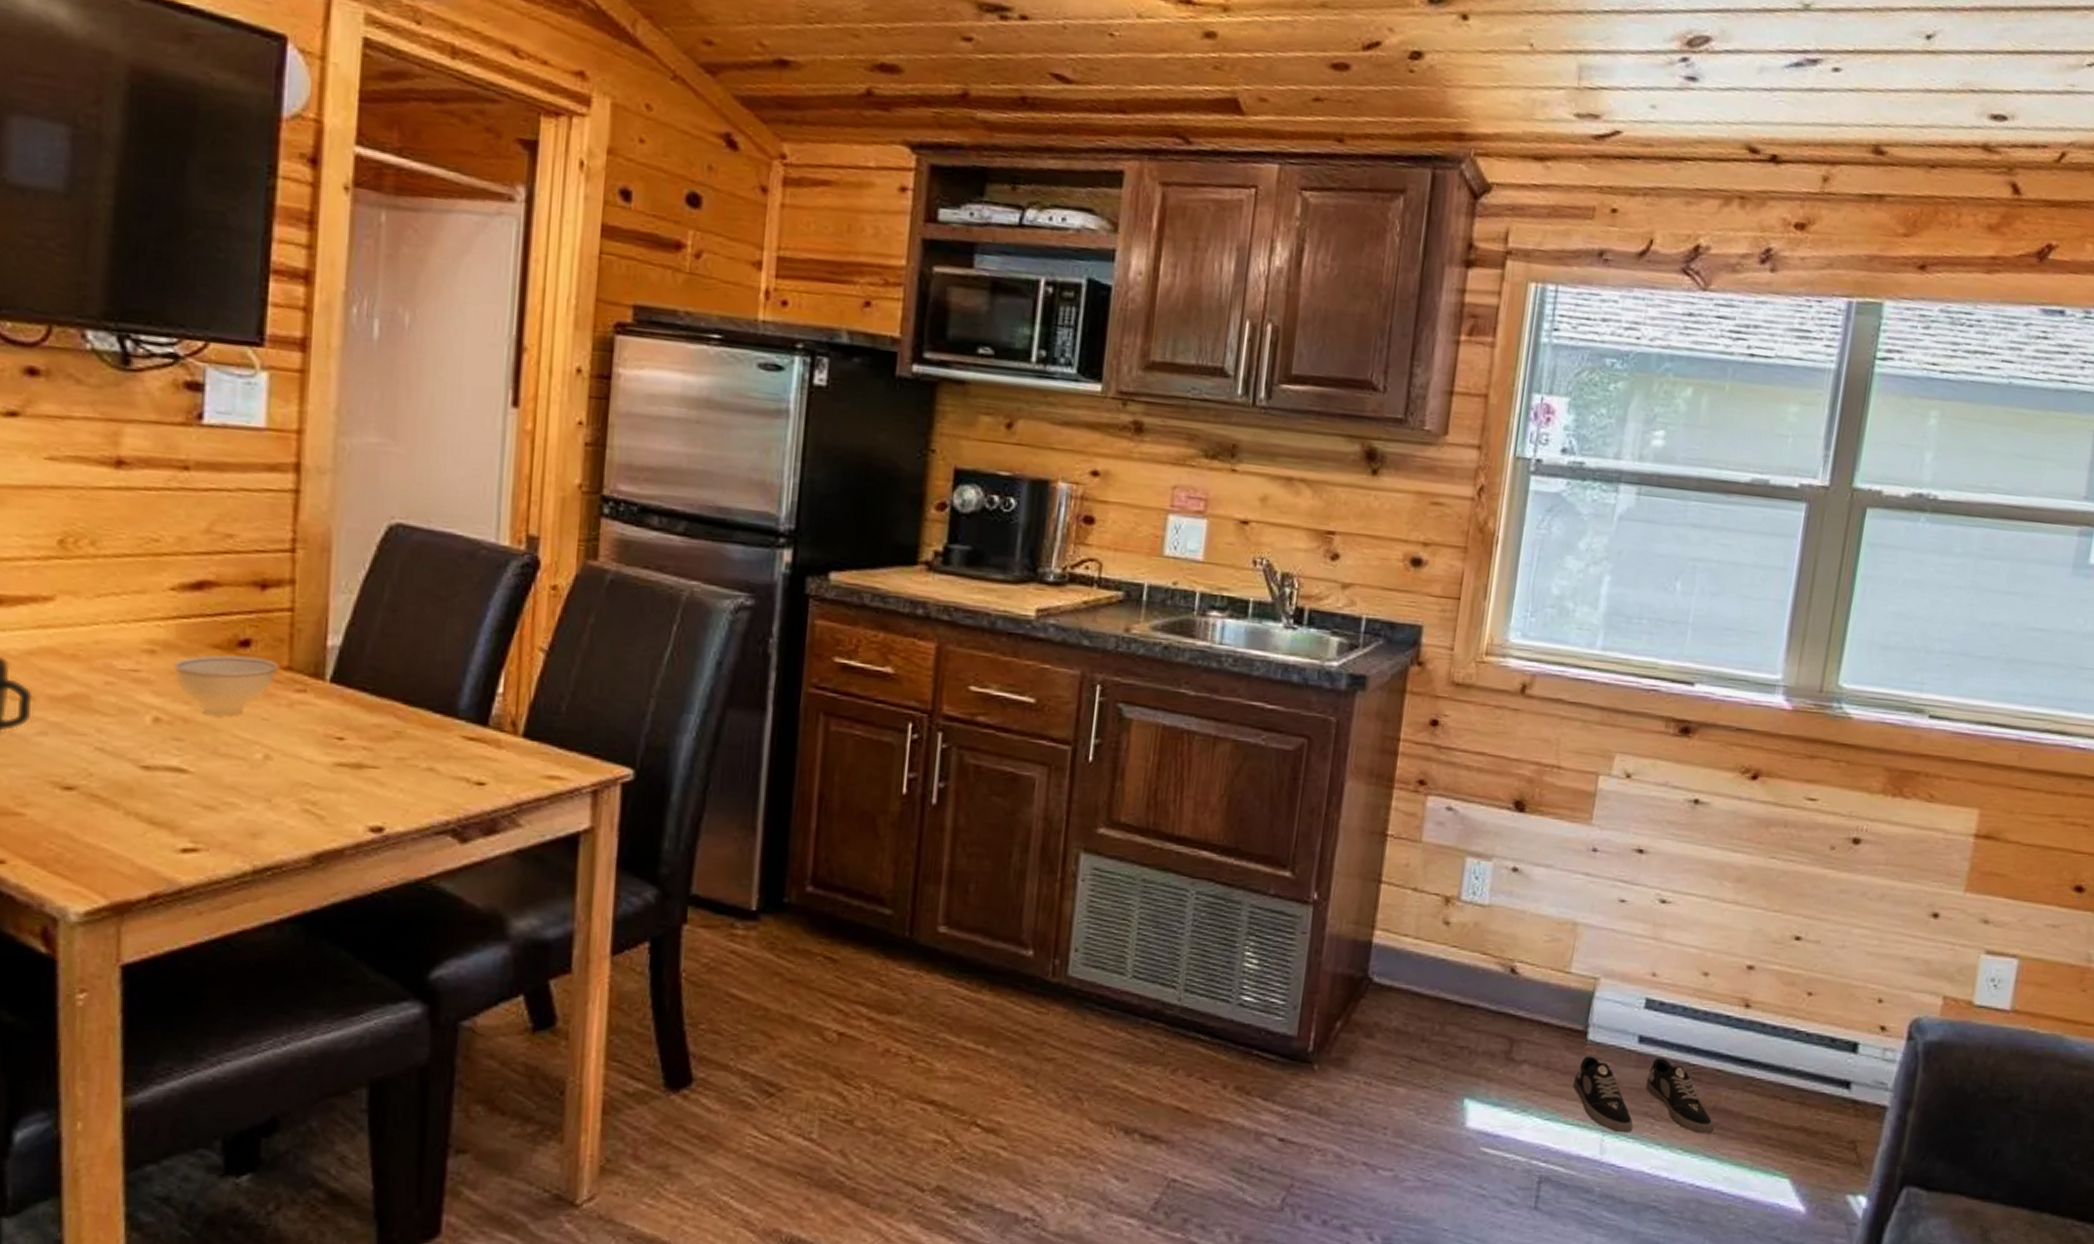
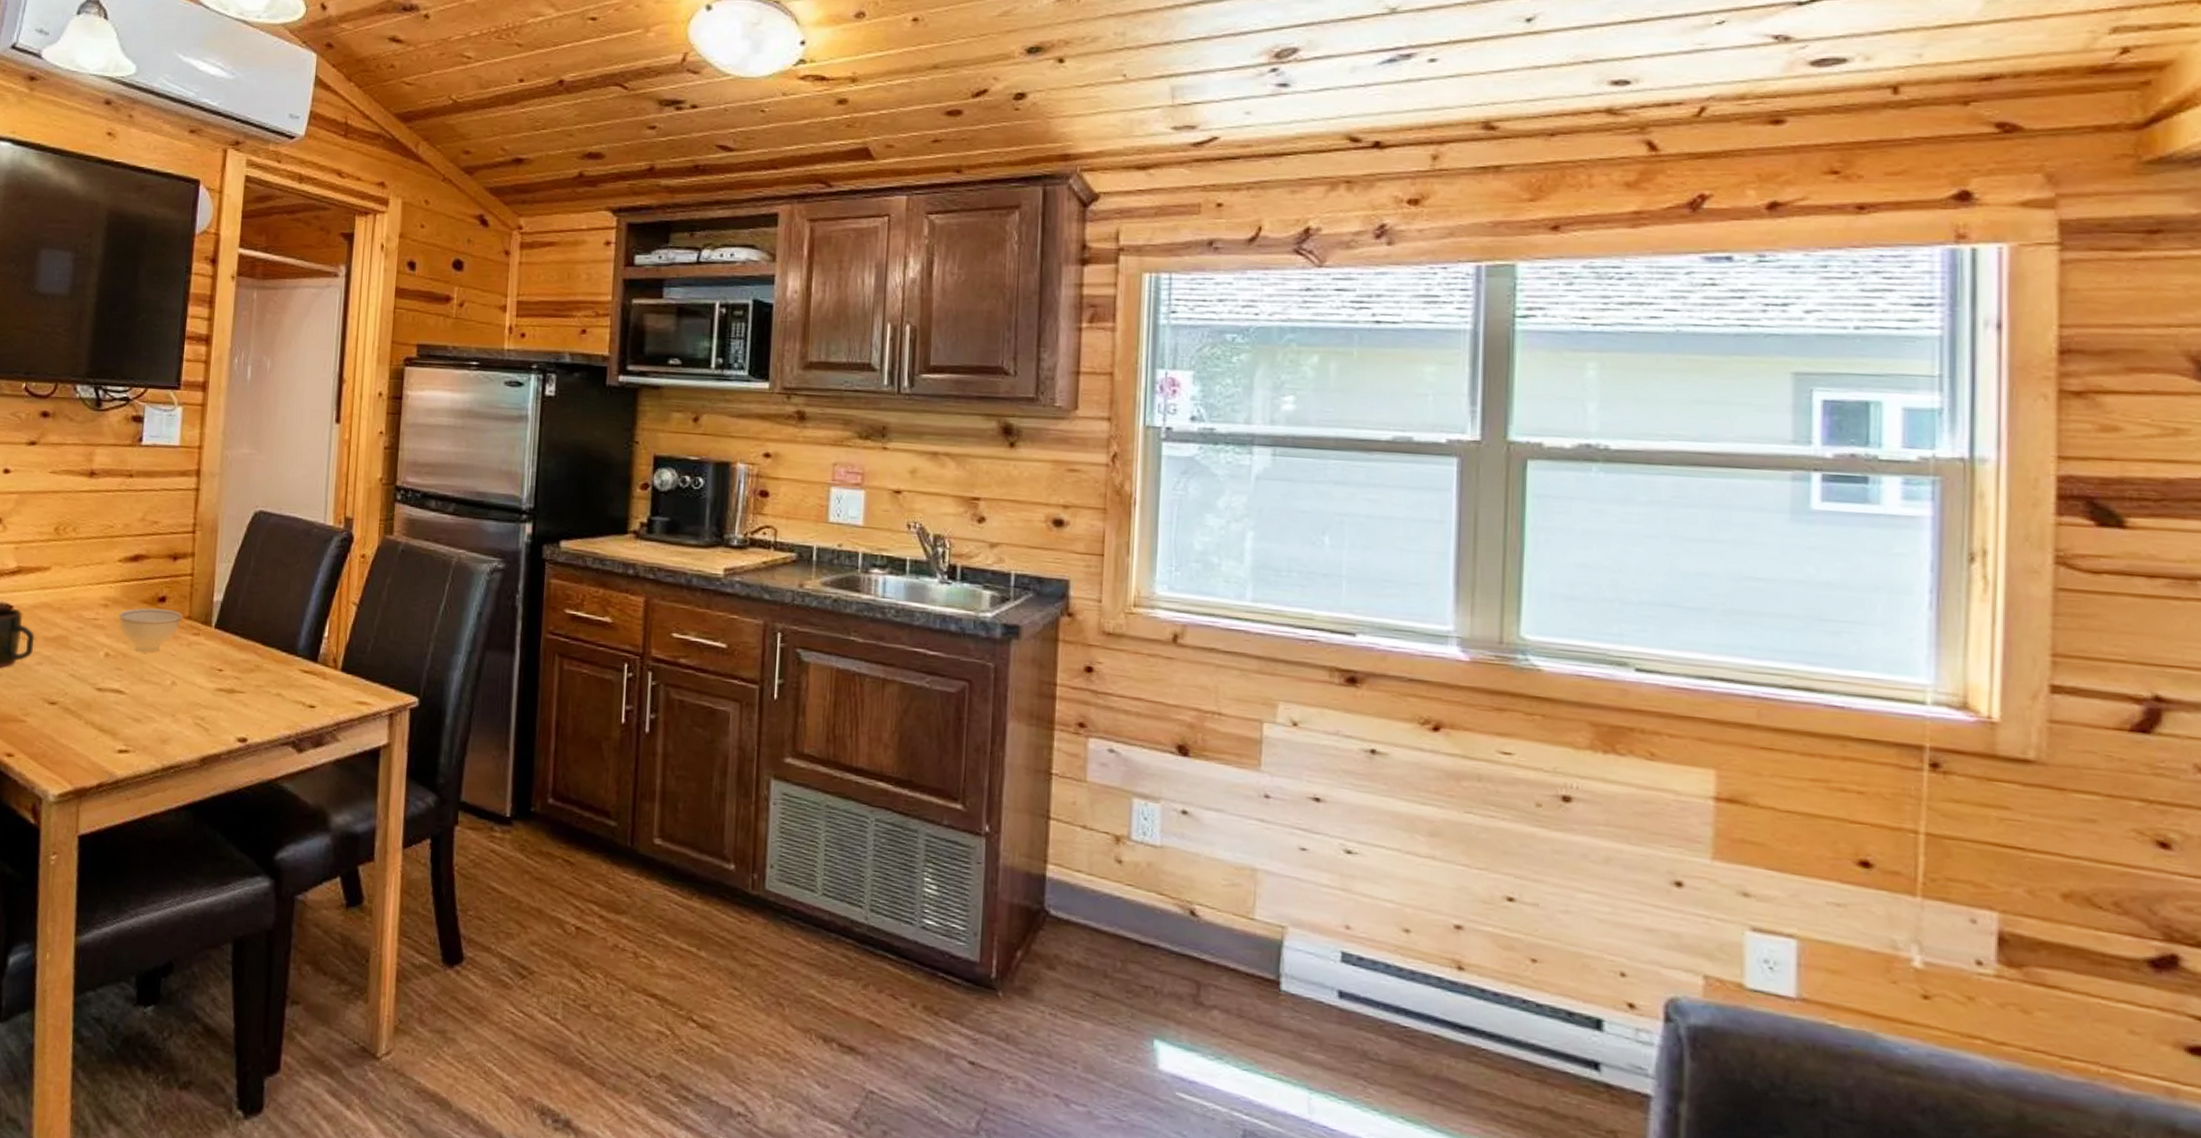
shoe: present [1572,1056,1714,1134] -> none [1269,1007,1438,1105]

